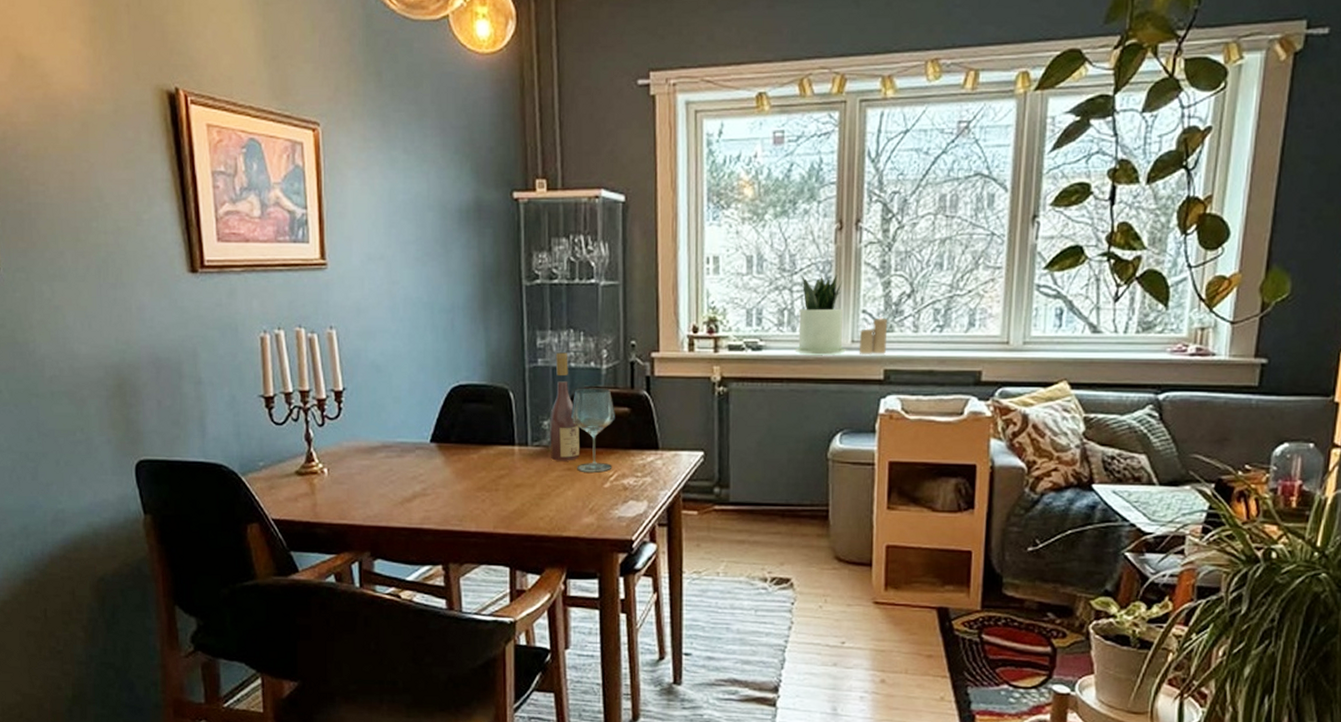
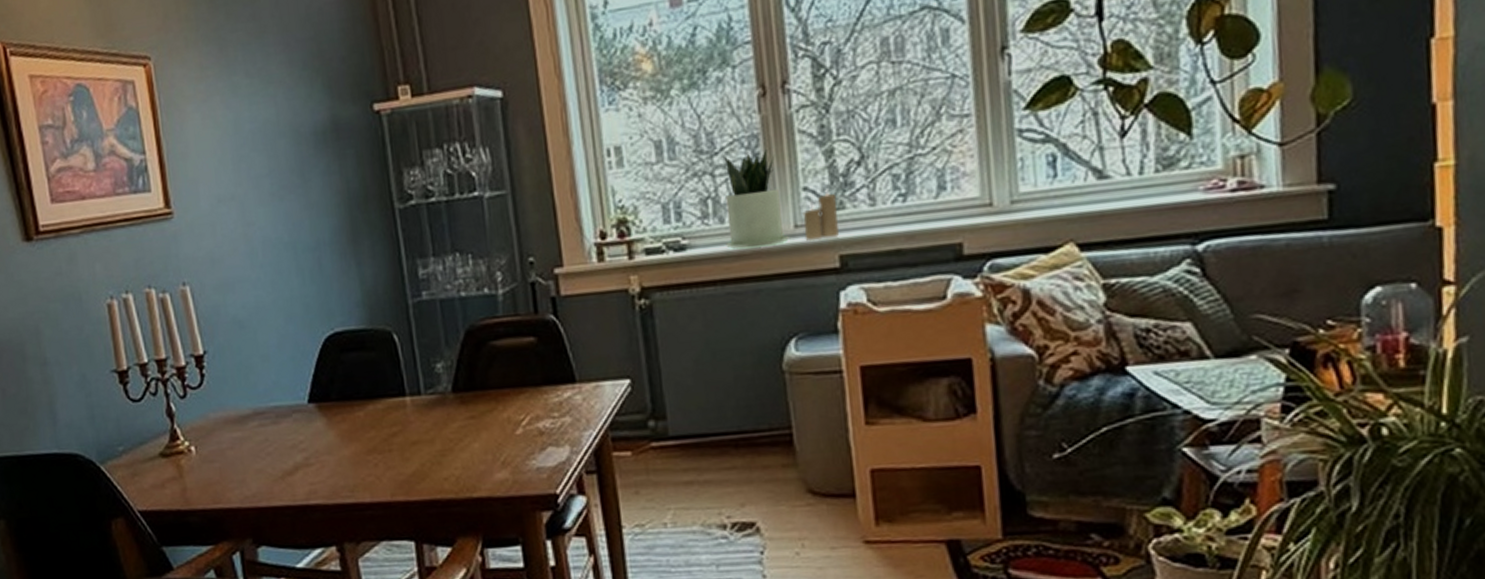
wine bottle: present [550,352,581,461] -> none [441,280,484,409]
wine glass: present [570,388,615,473] -> none [466,317,523,419]

